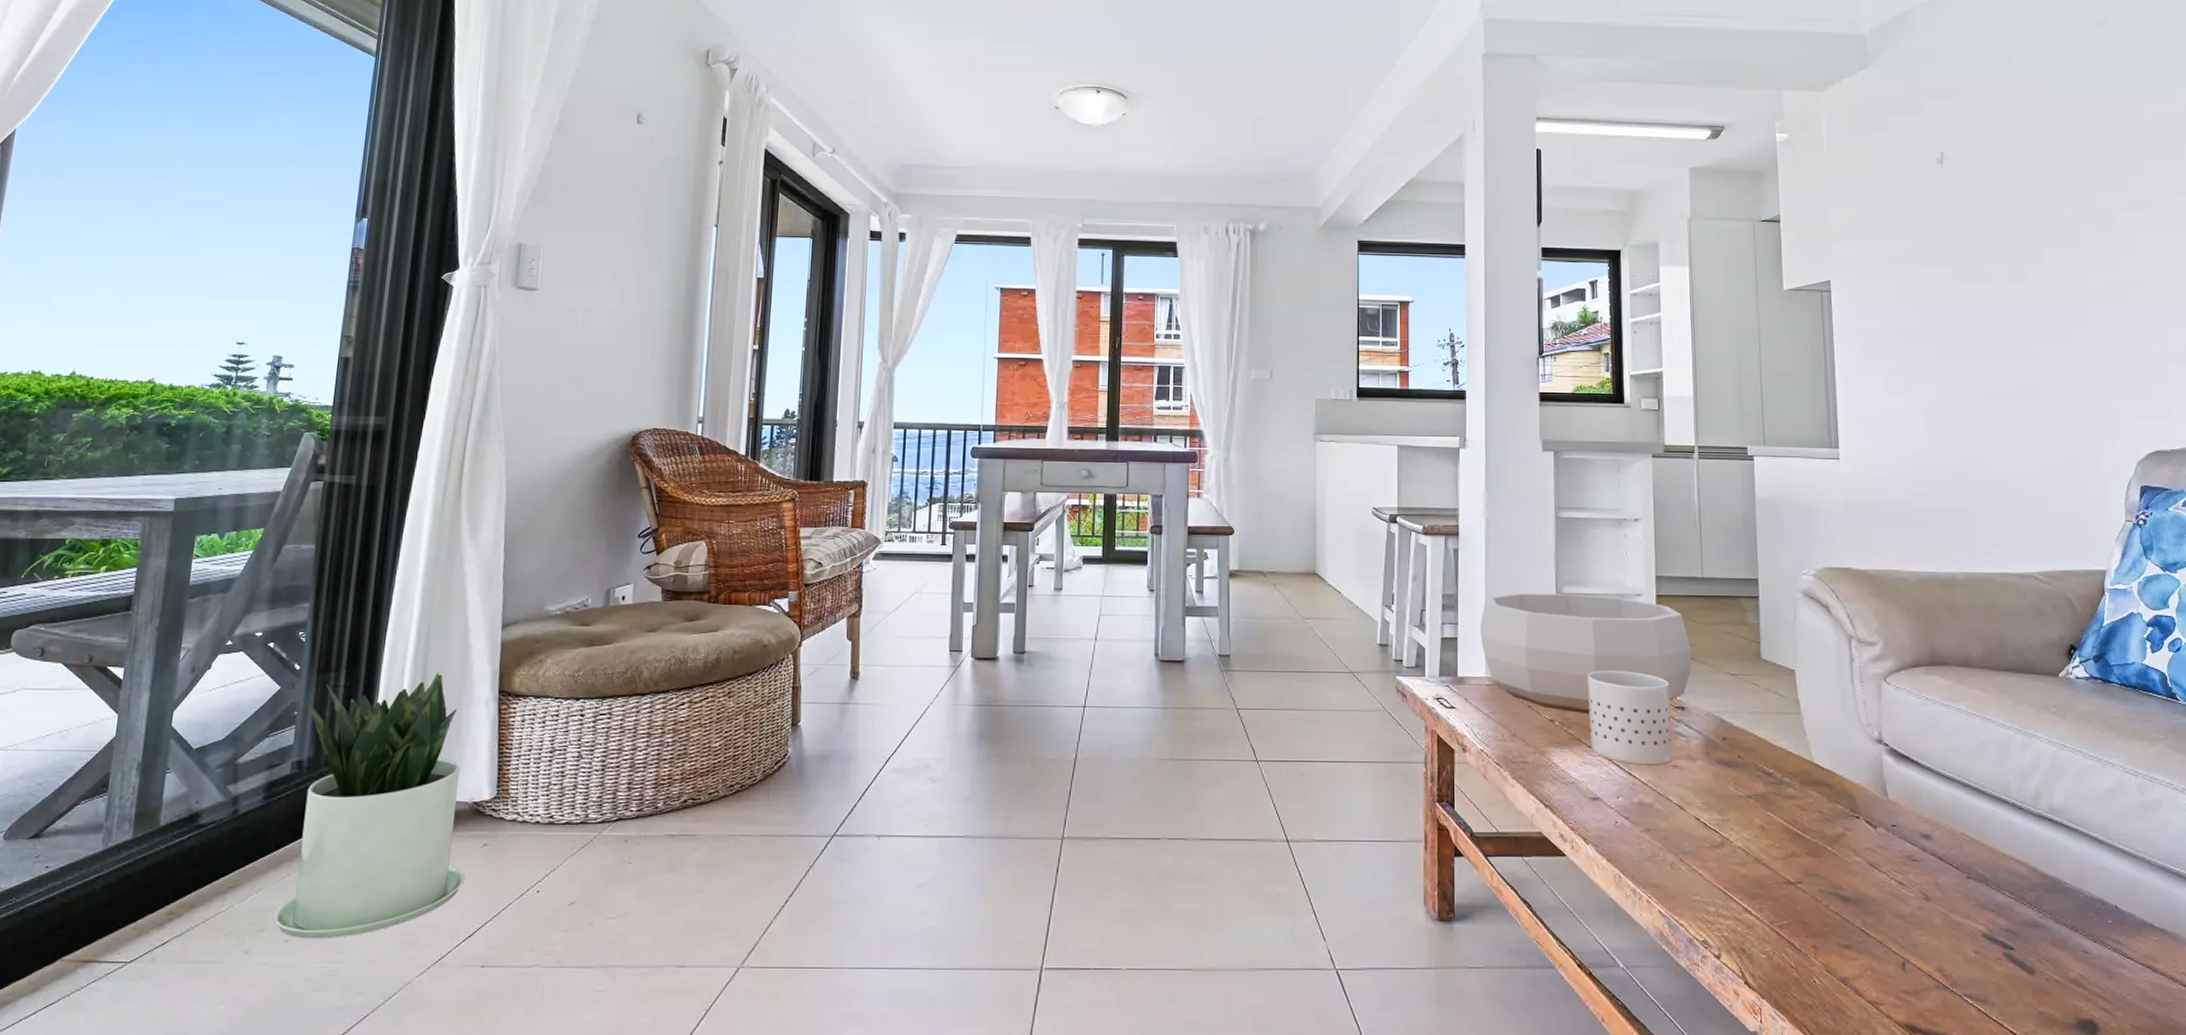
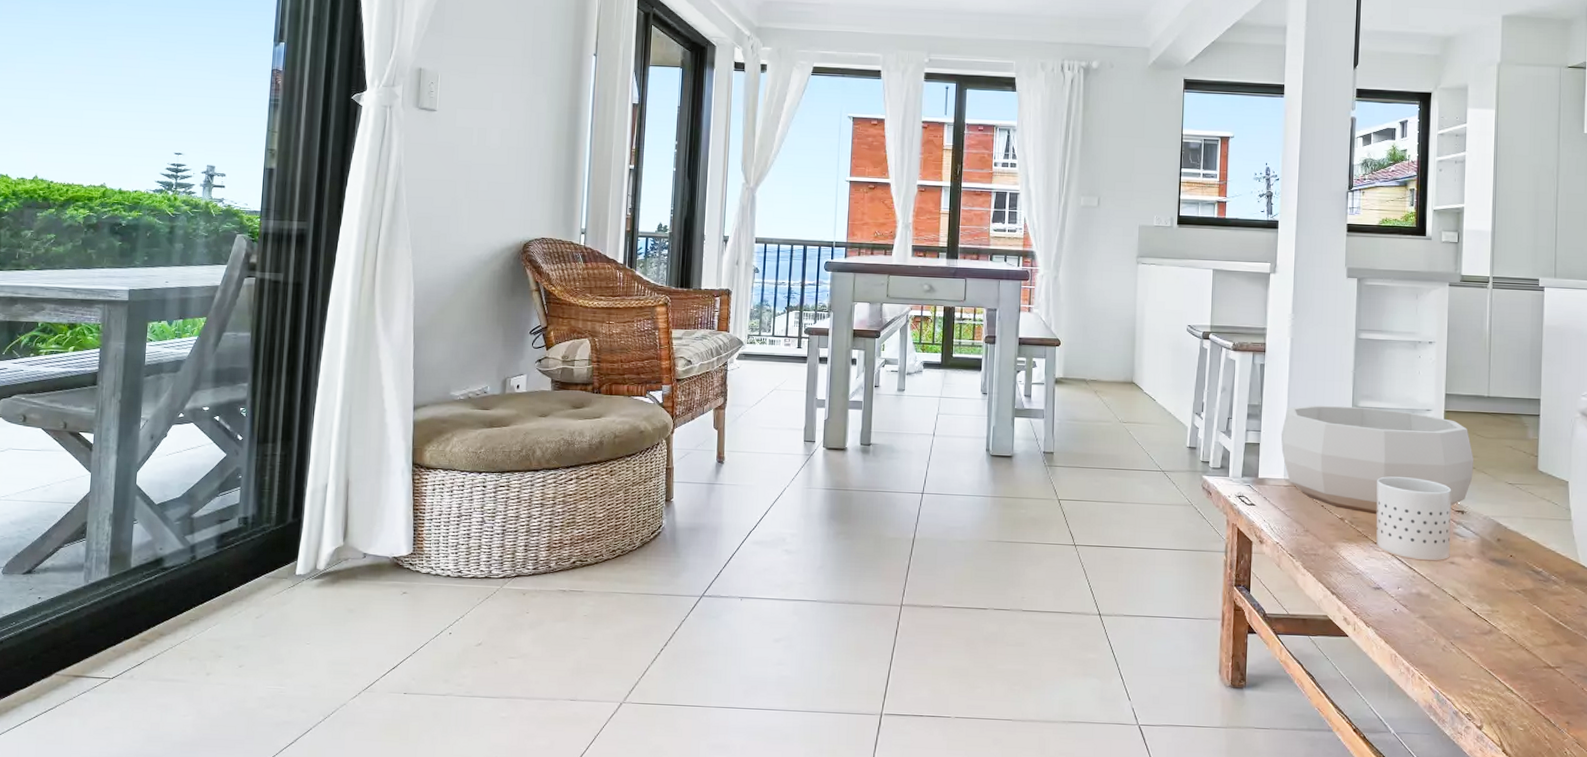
planter: present [273,673,466,939] -> none [229,446,389,666]

